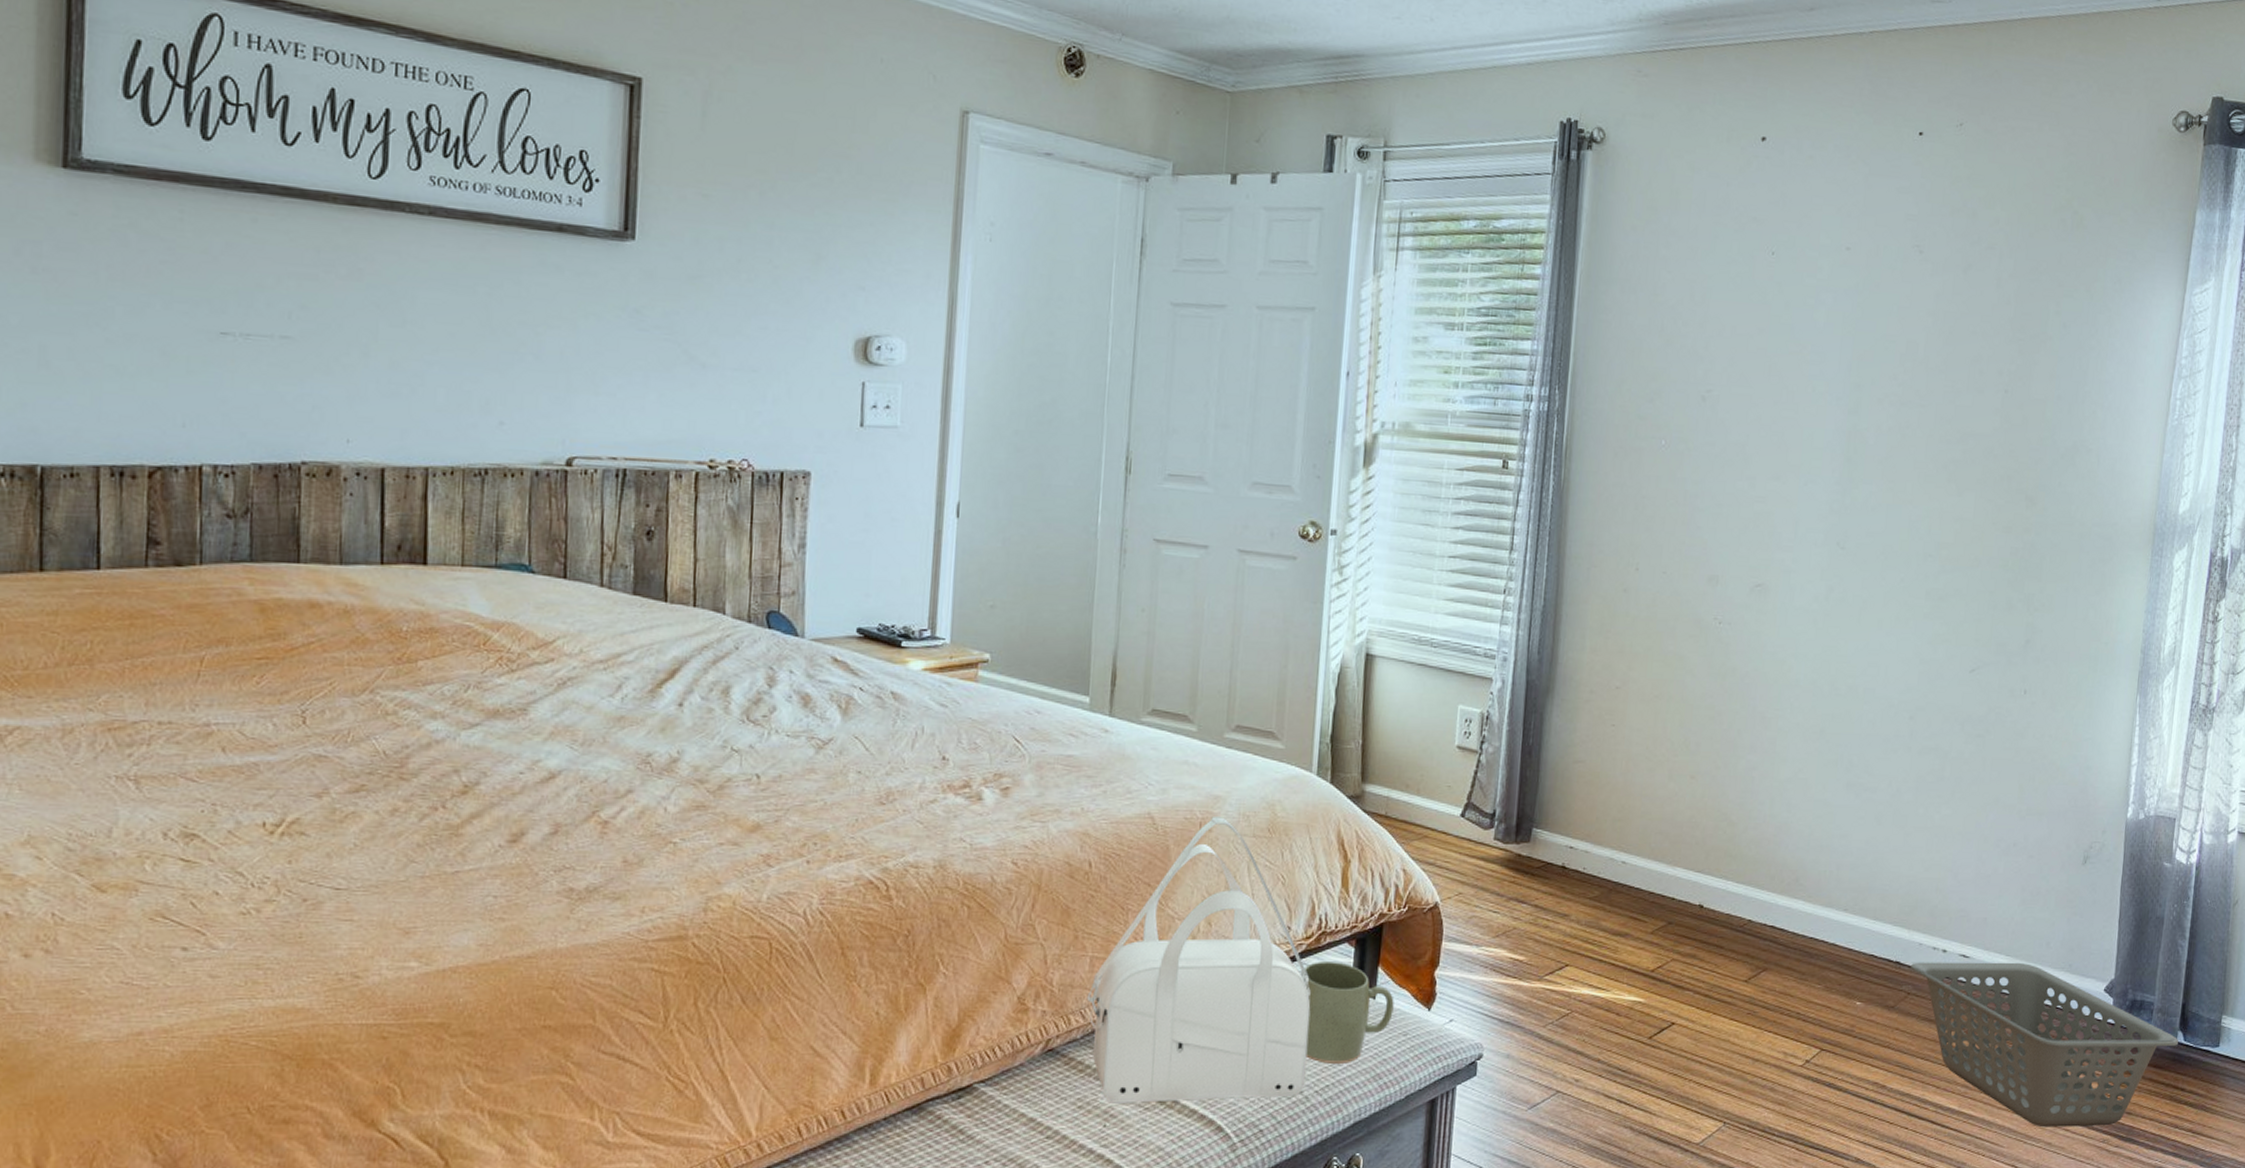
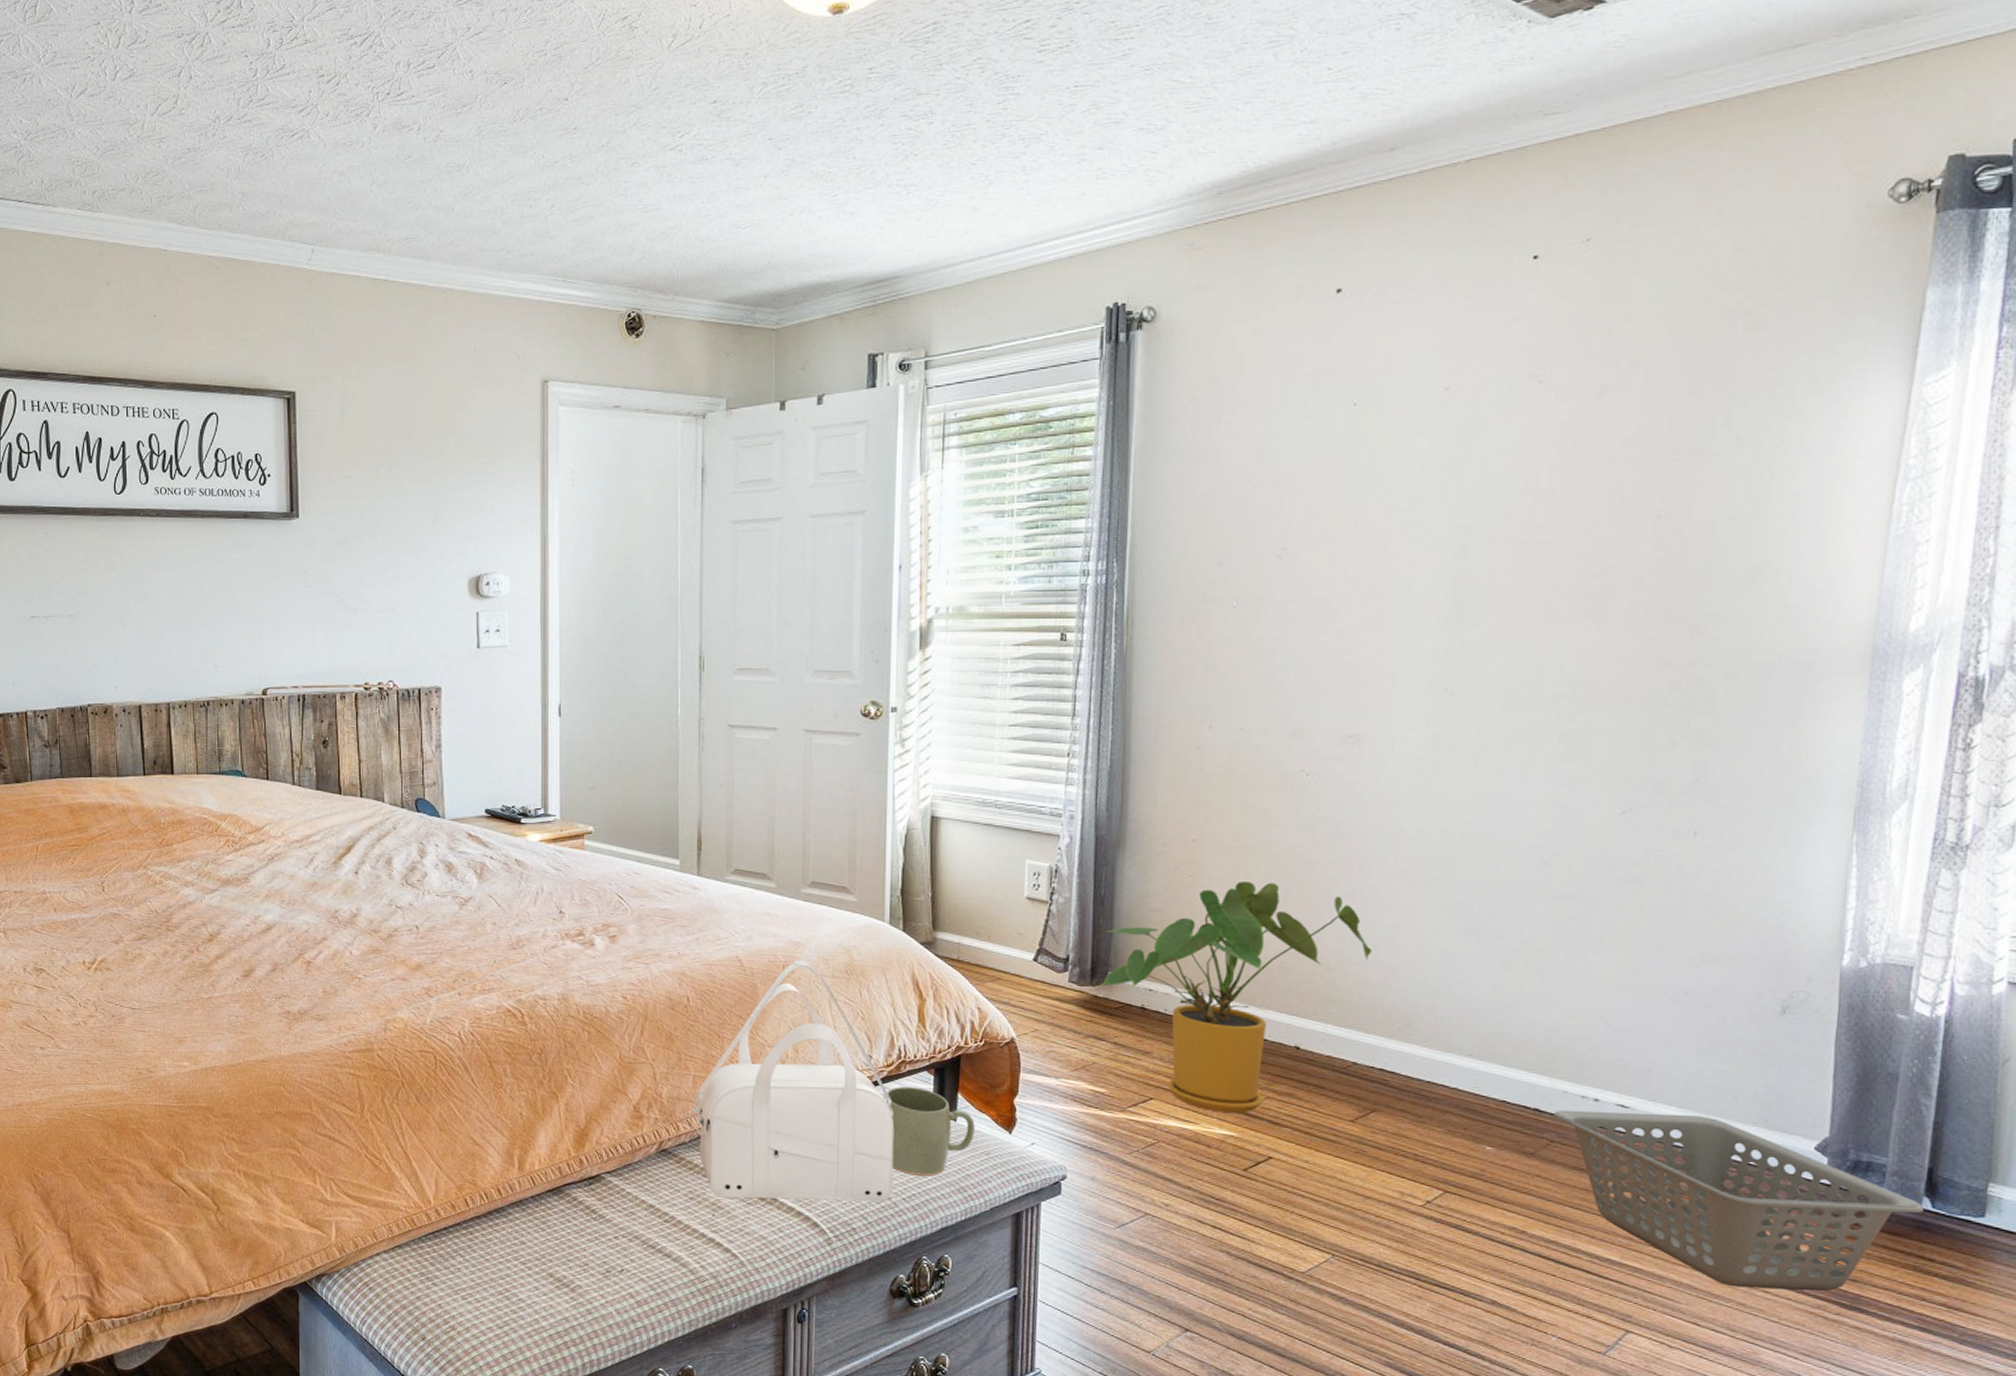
house plant: none [1524,732,1769,977] -> present [1100,882,1372,1113]

